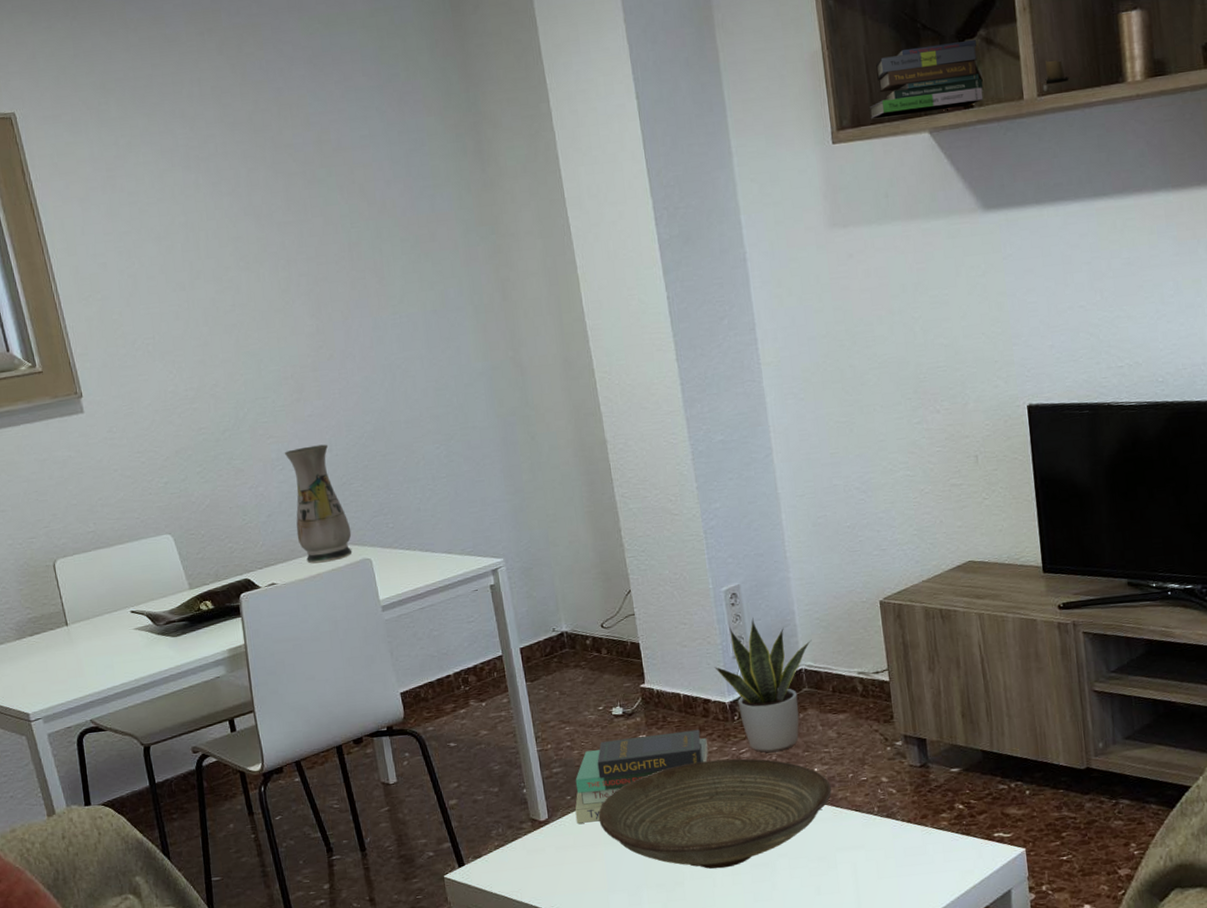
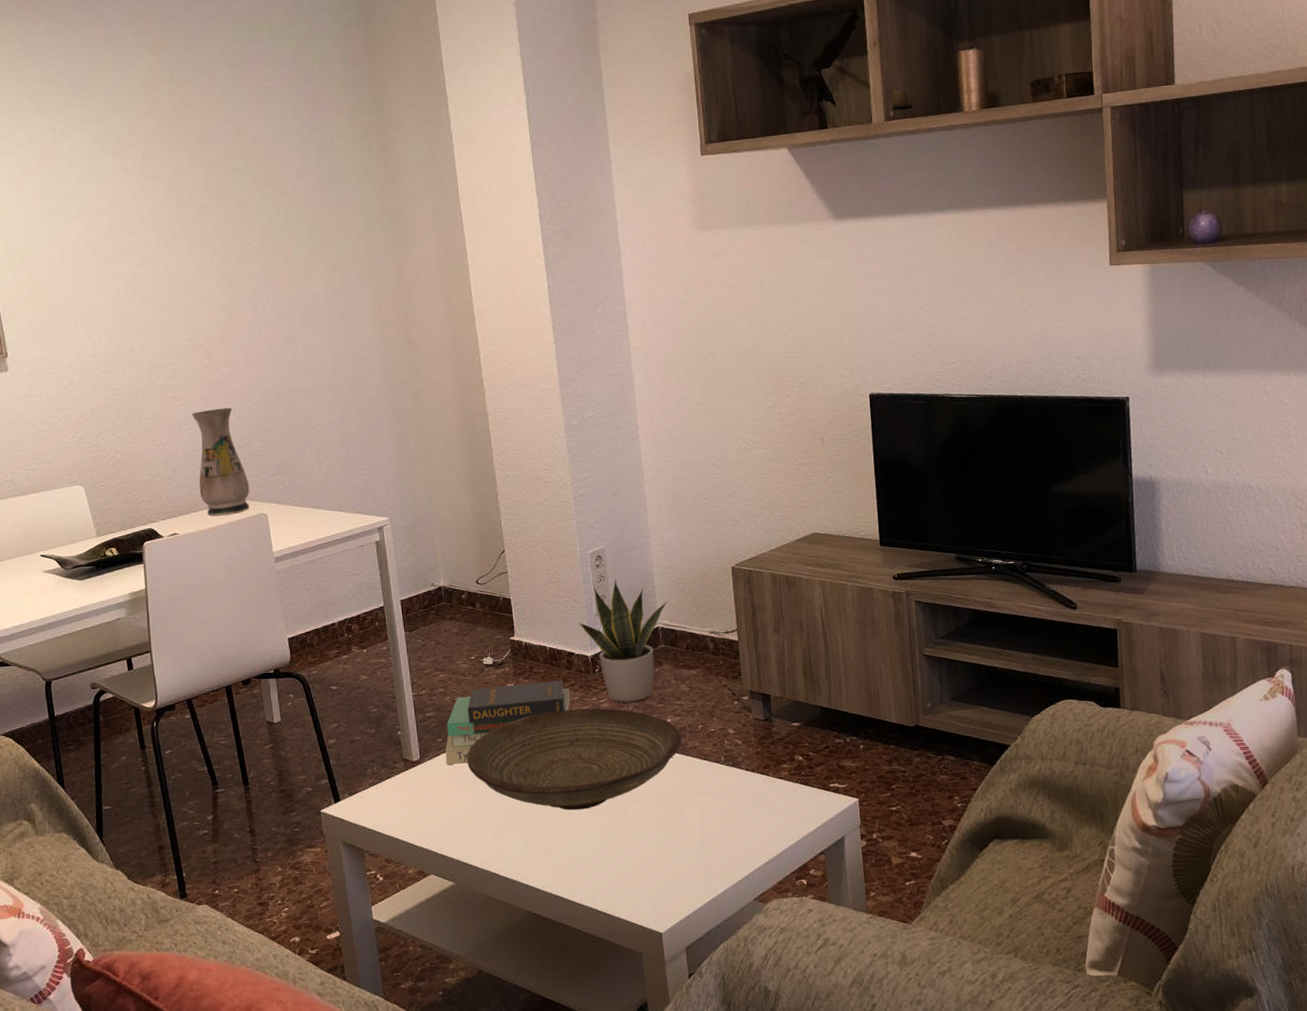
books: present [870,40,984,120] -> none [735,69,837,135]

